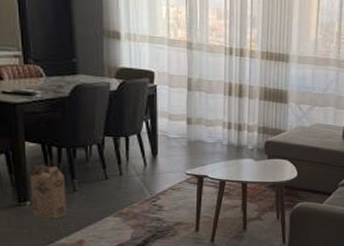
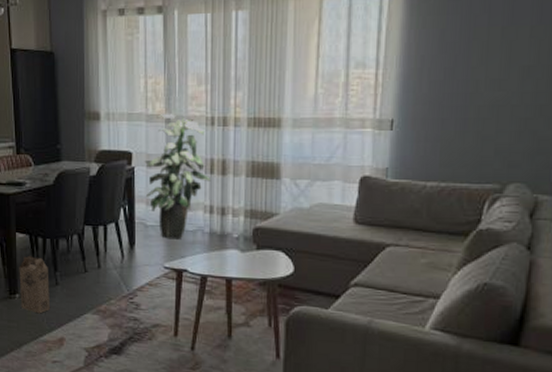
indoor plant: none [166,40,229,150] -> present [144,114,210,240]

